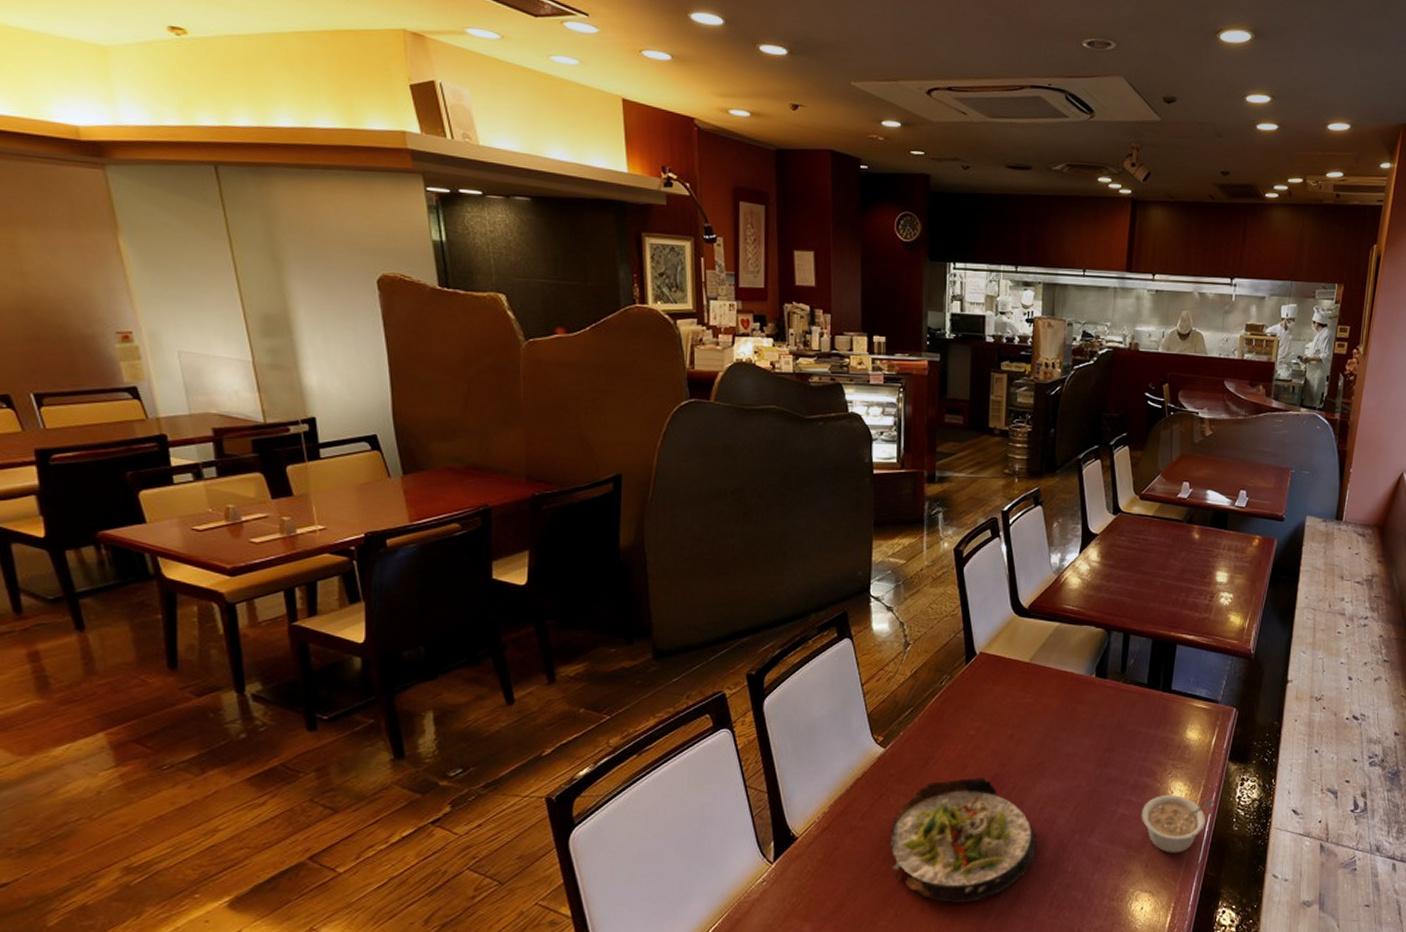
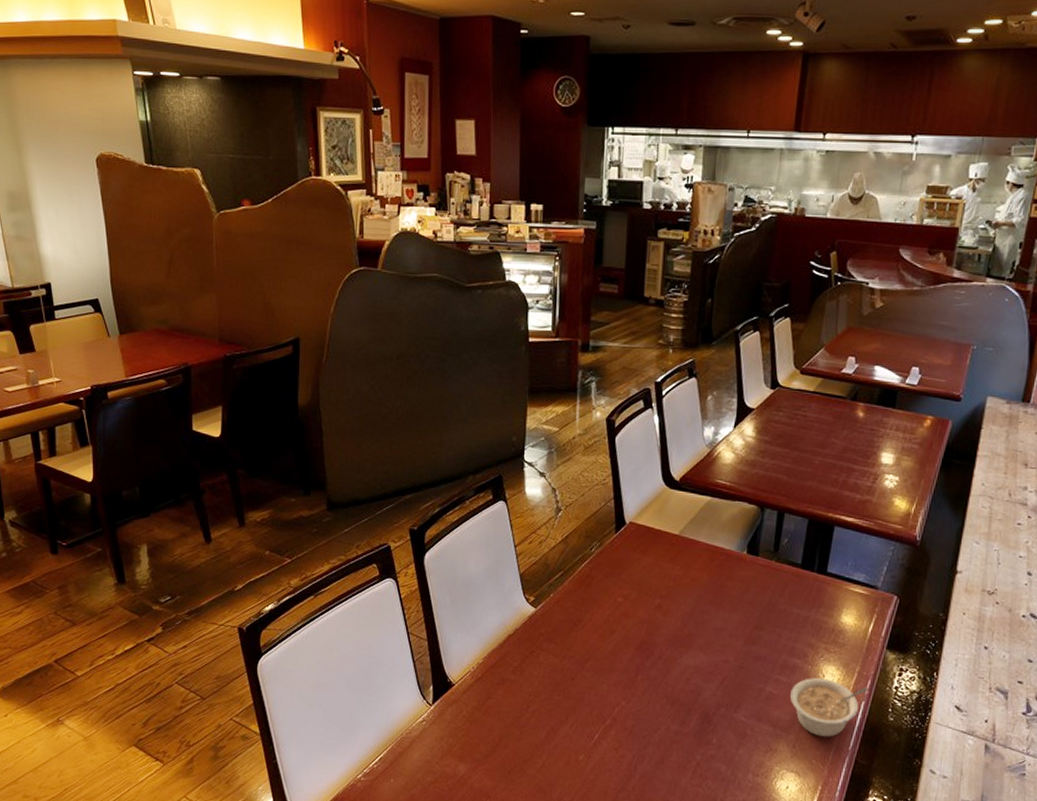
salad plate: present [889,778,1037,903] -> none [538,643,681,762]

